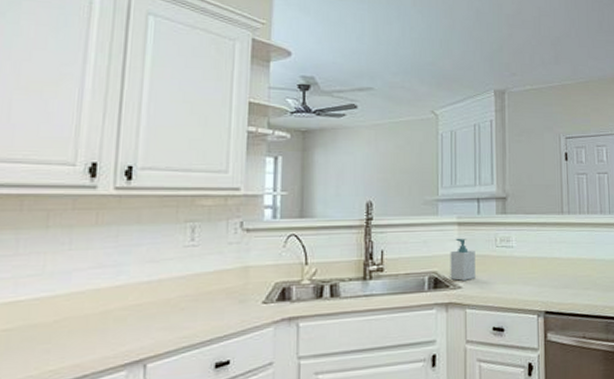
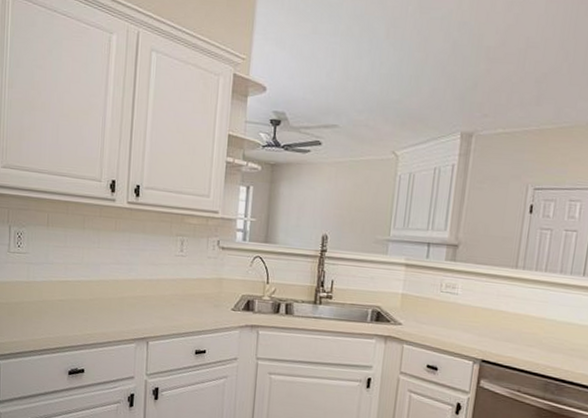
soap bottle: present [450,238,476,281] -> none [392,278,419,319]

